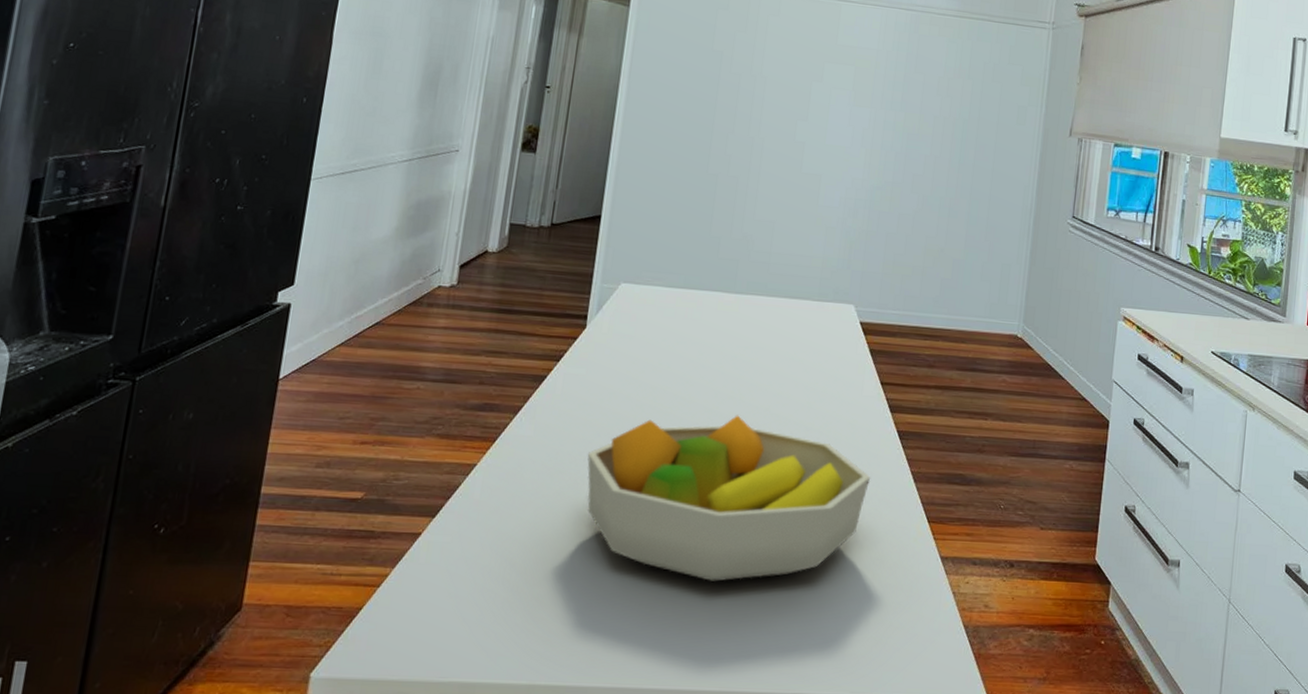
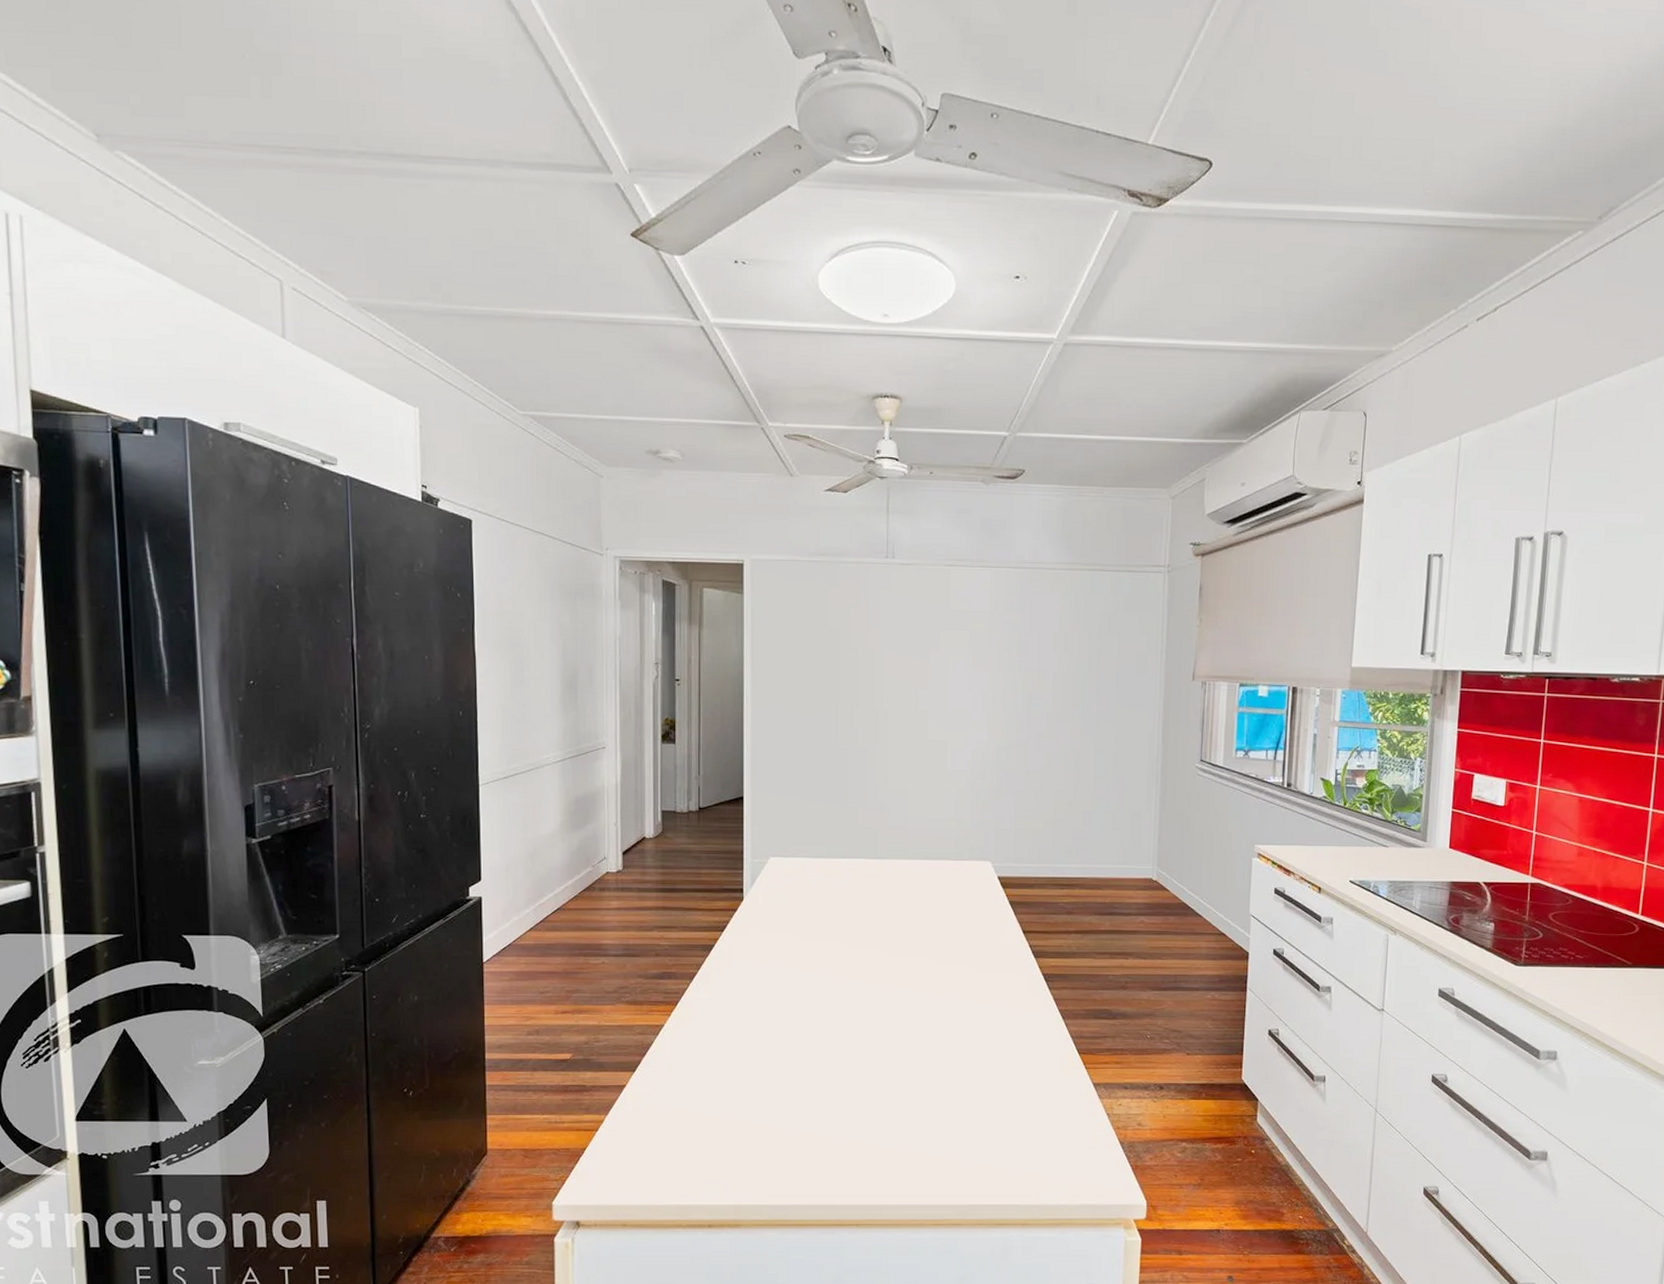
fruit bowl: present [587,415,871,582] -> none [760,969,1022,1114]

